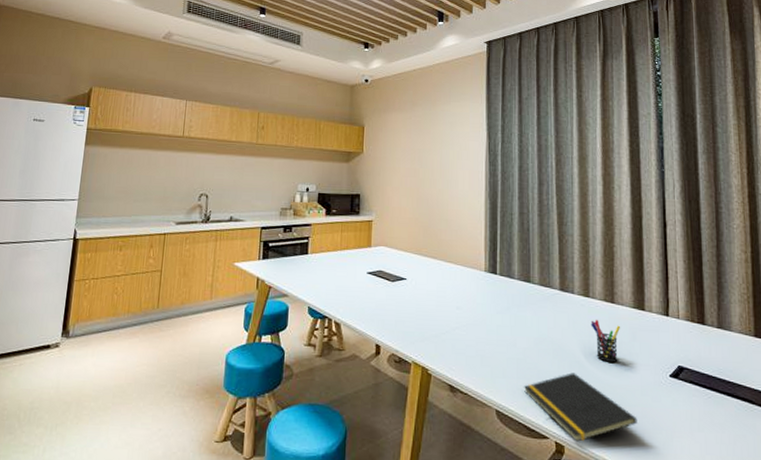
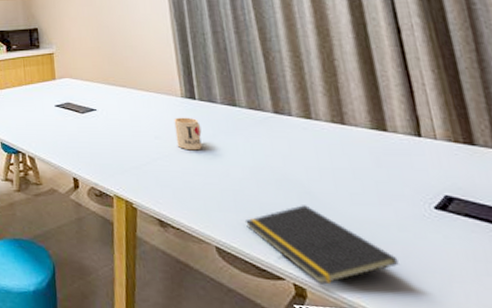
mug: none [475,290,498,322] -> present [174,117,202,151]
pen holder: present [590,319,621,362] -> none [317,143,361,193]

